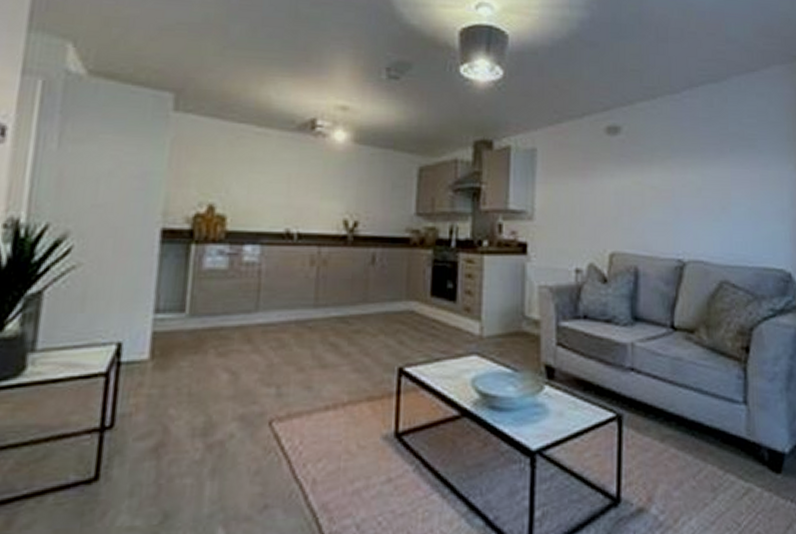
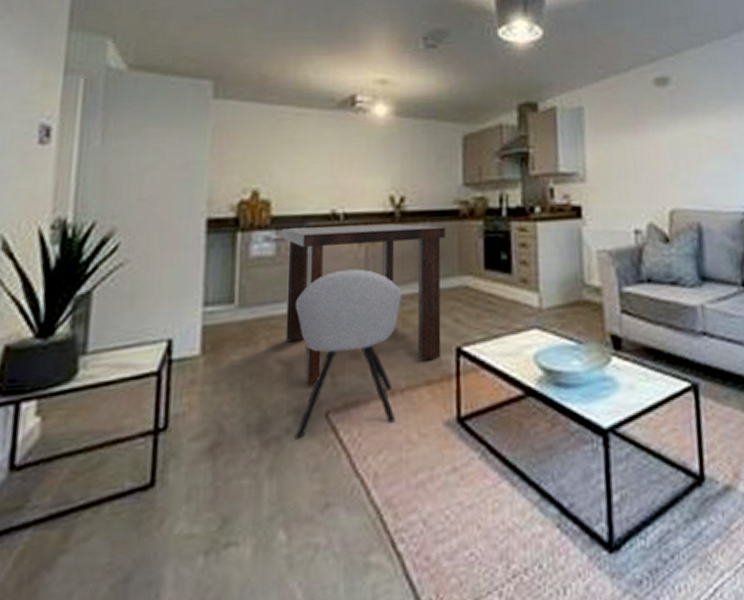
dining table: none [234,244,396,394] -> present [281,223,446,385]
chair: none [238,287,350,444] -> present [294,268,402,439]

